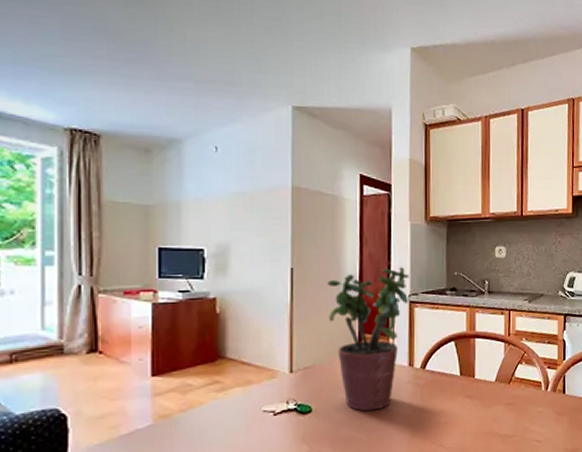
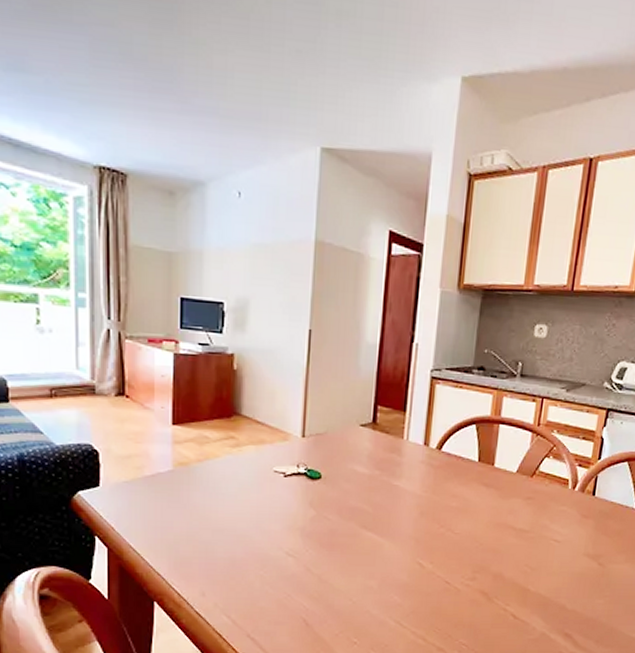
potted plant: present [327,267,409,412] -> none [345,339,434,486]

